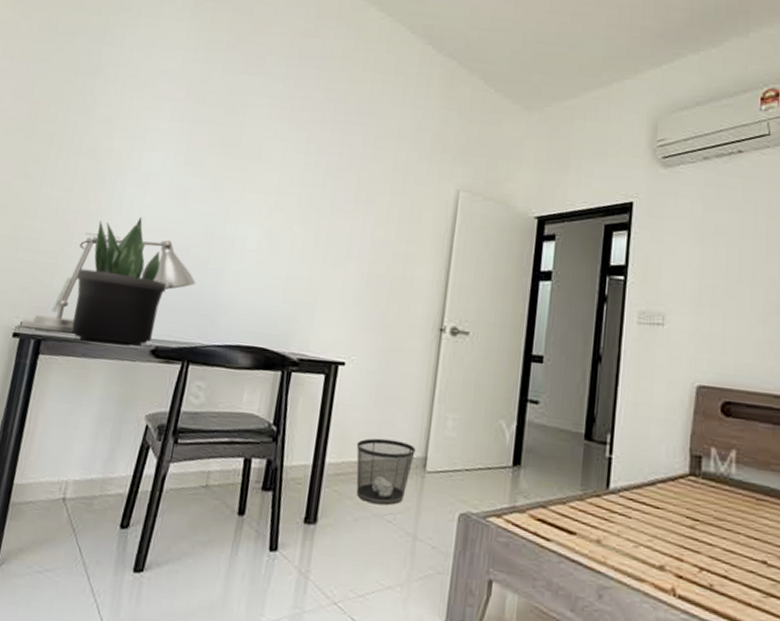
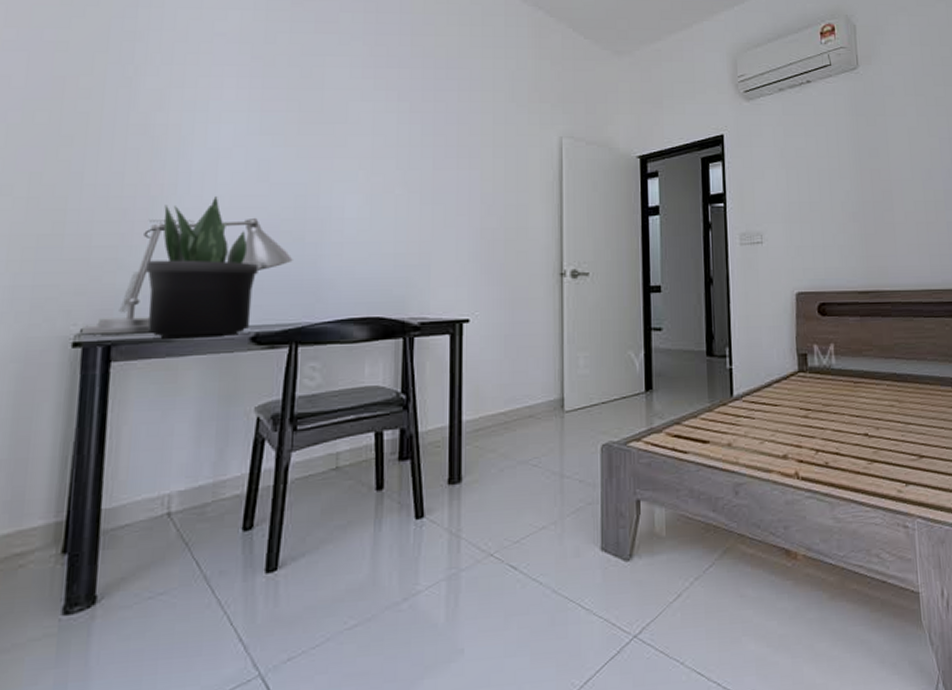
waste bin: present [356,438,416,505] -> none [492,387,552,452]

